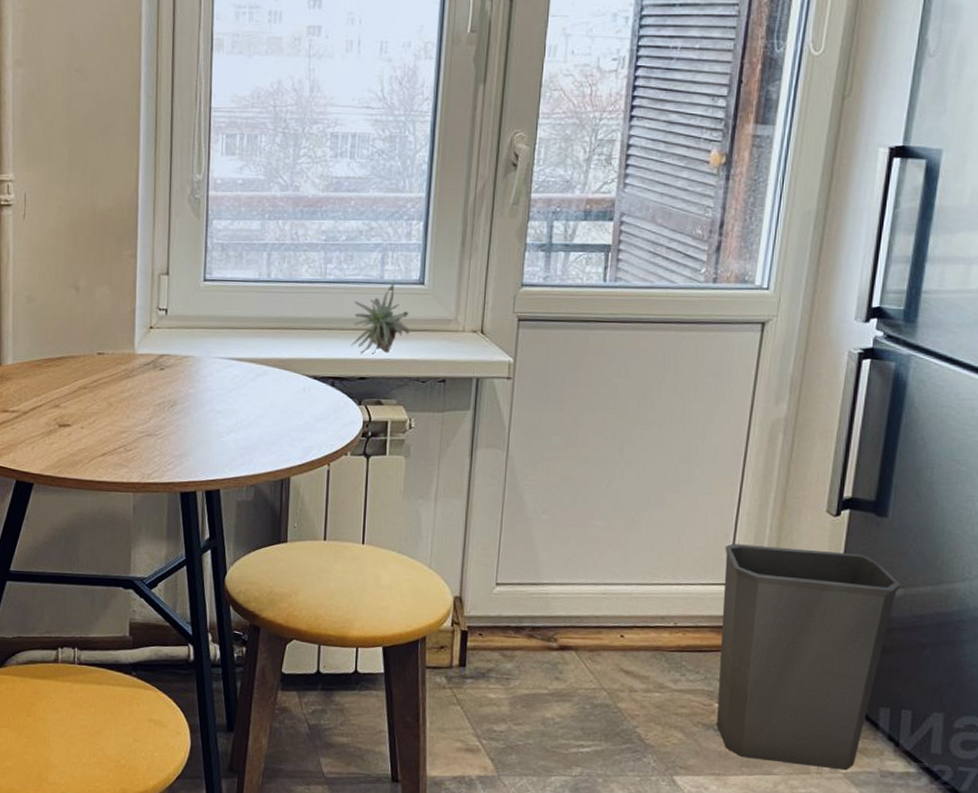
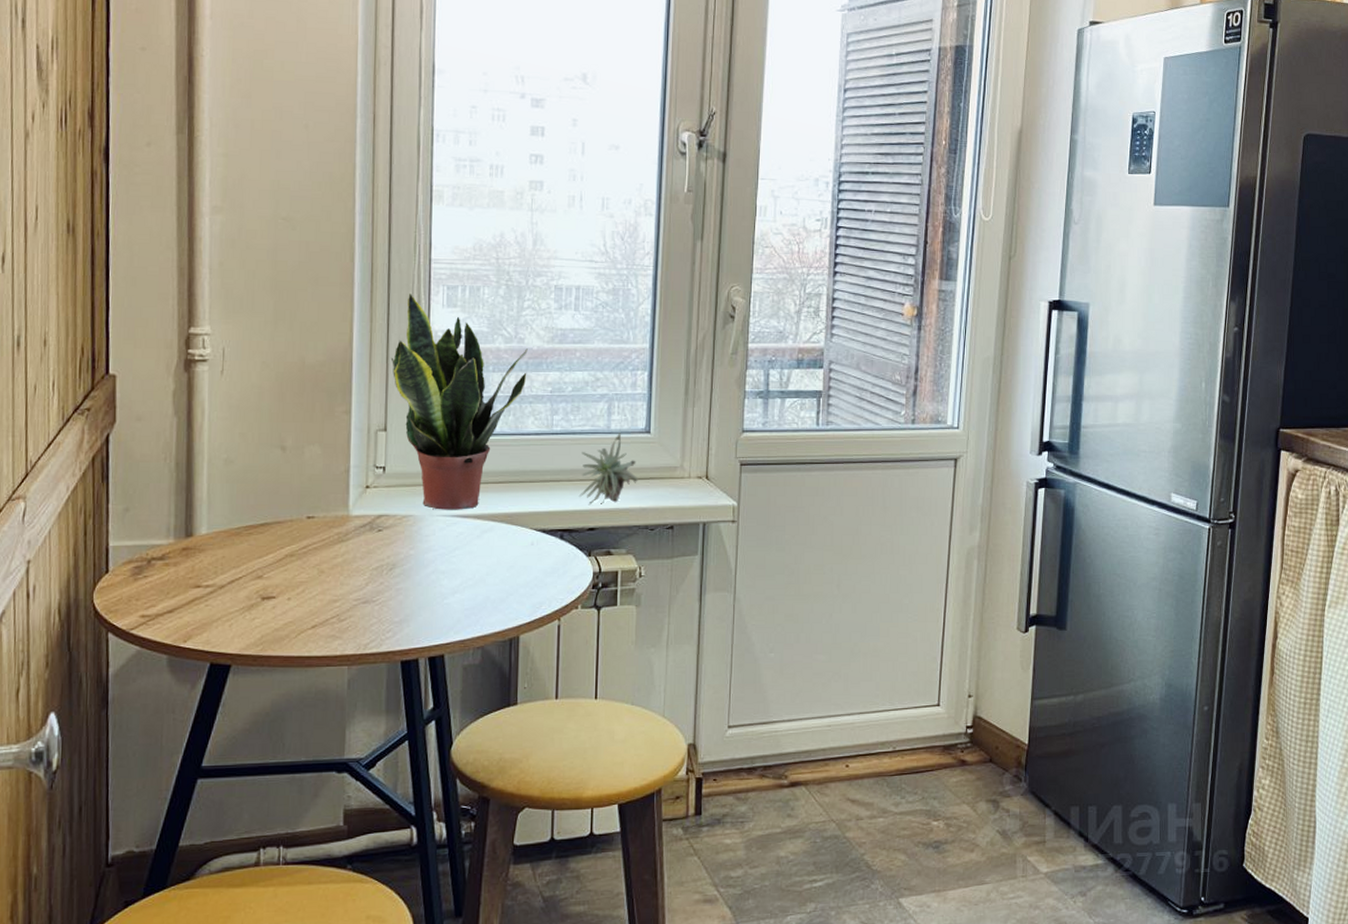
potted plant: none [173,142,303,354] -> present [390,294,528,510]
trash can: present [716,543,901,770] -> none [934,665,1080,871]

